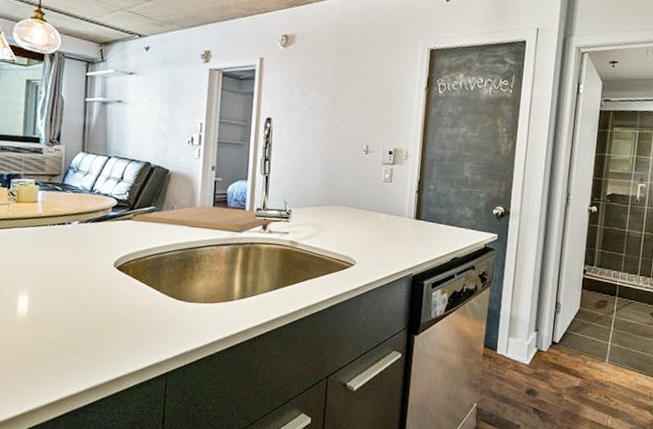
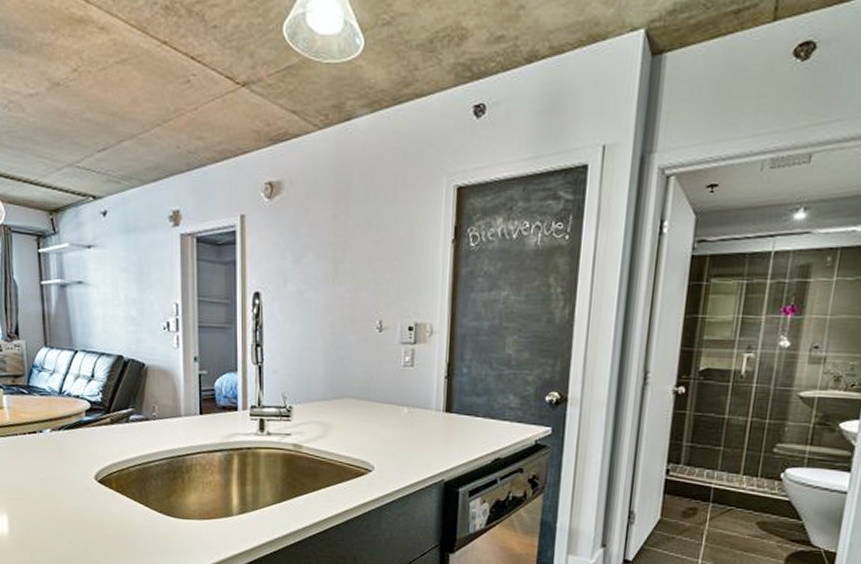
chopping board: present [130,205,280,233] -> none [107,404,280,436]

